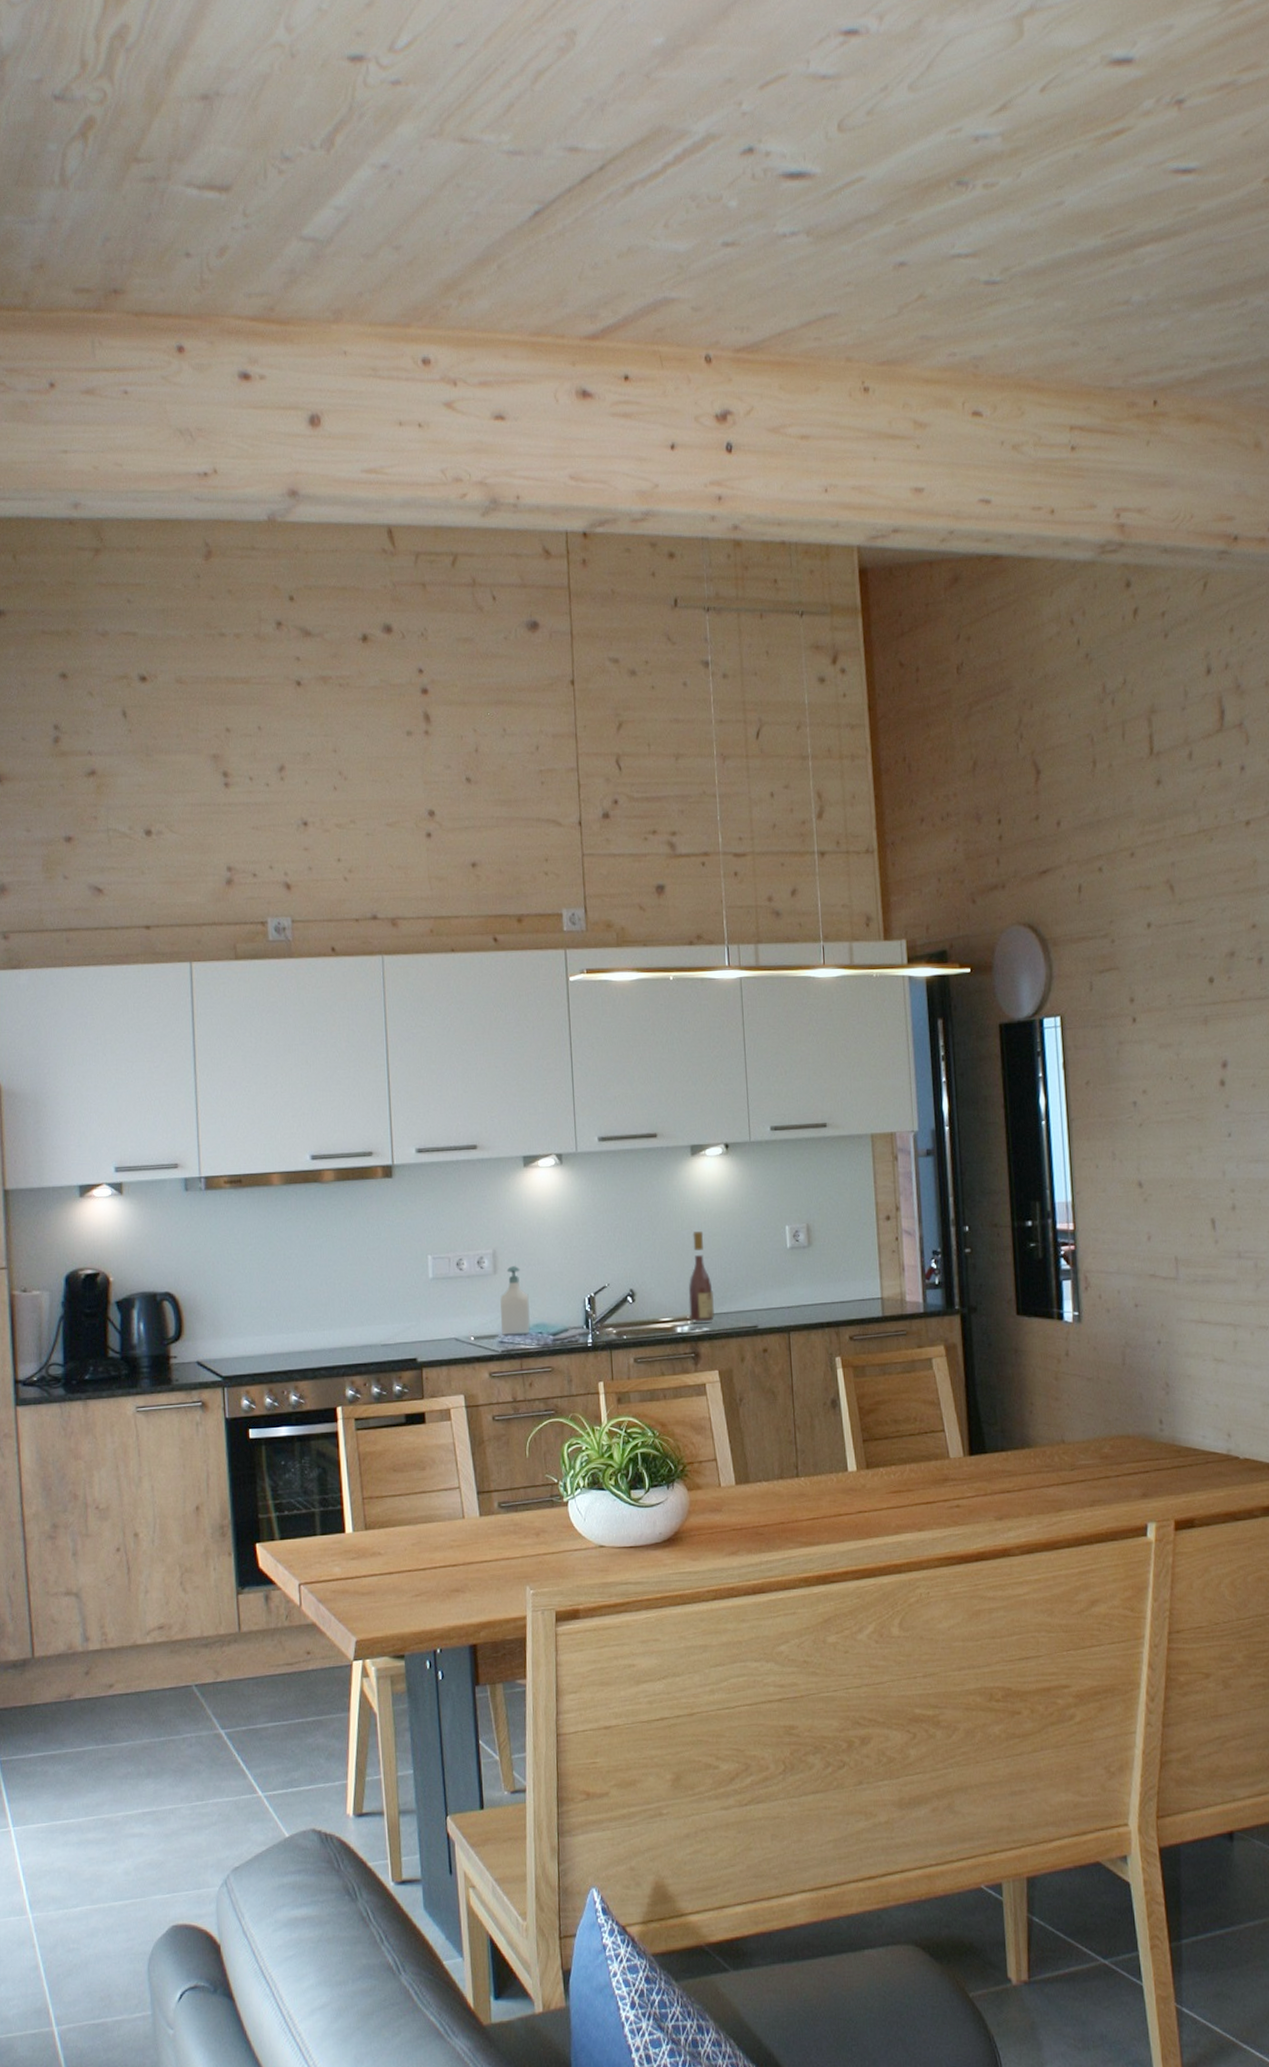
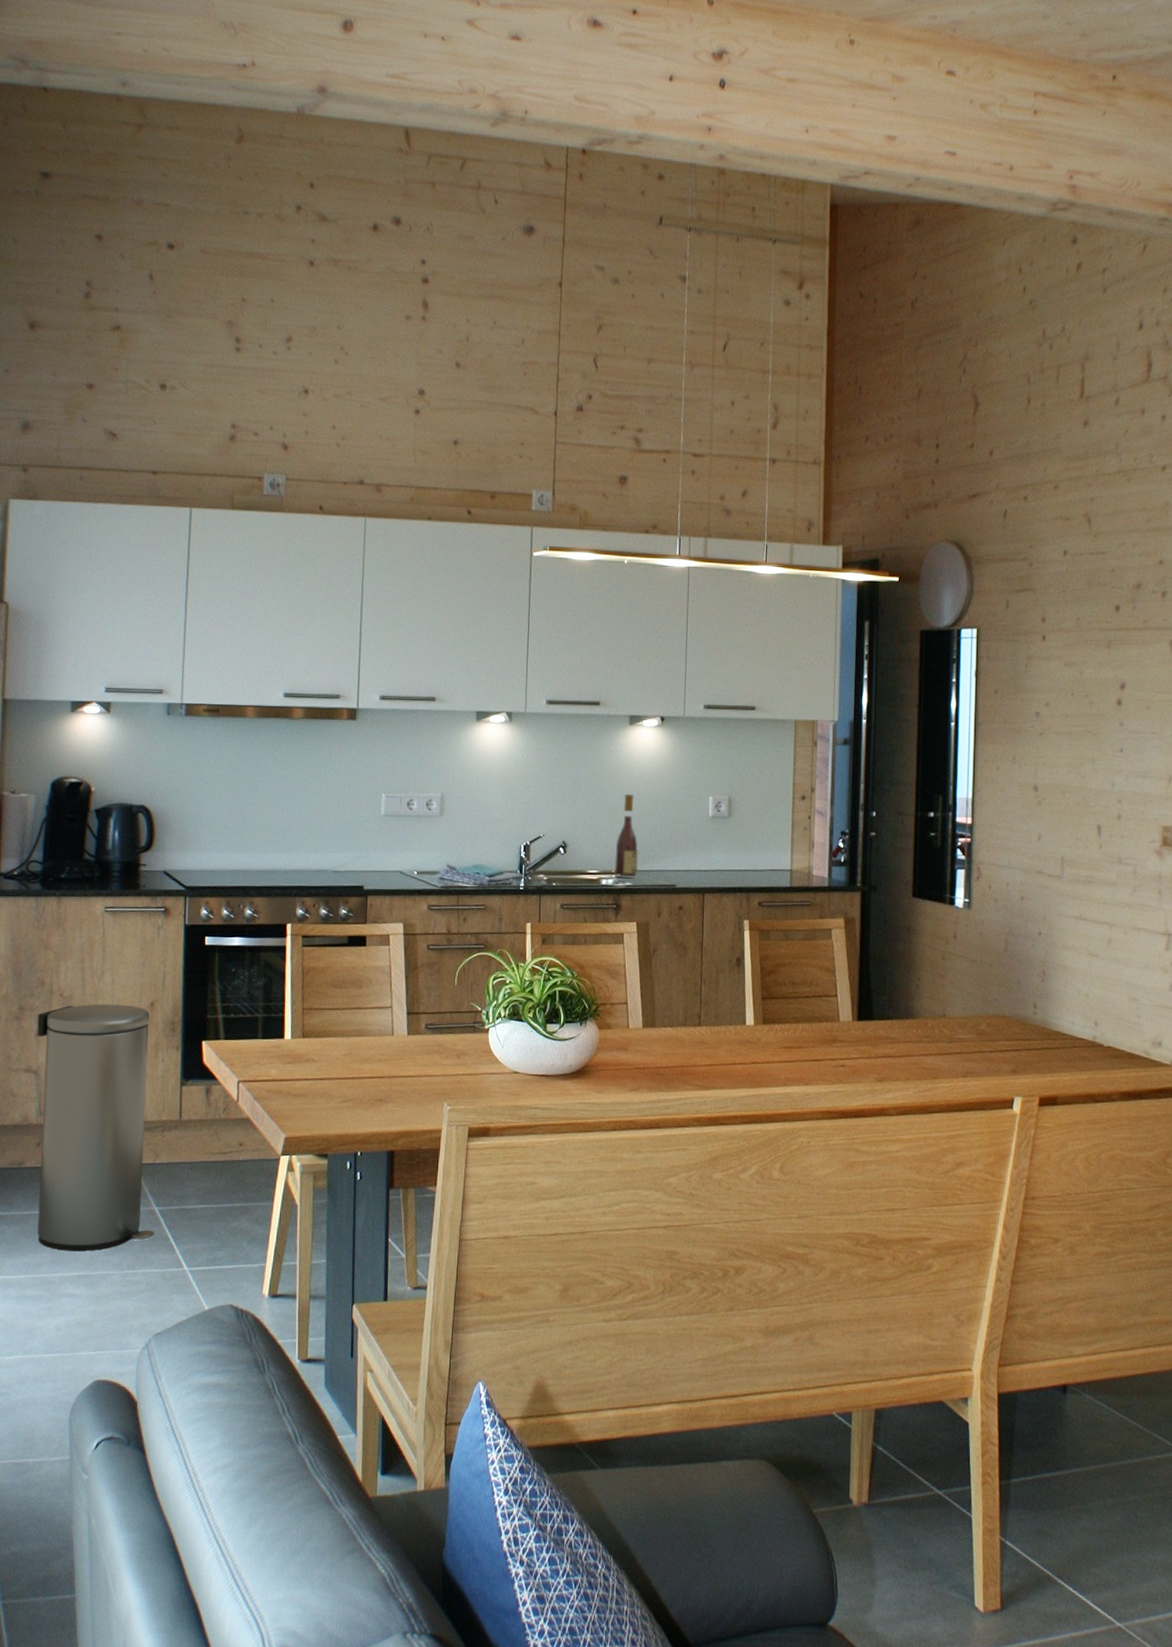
pedal bin: none [73,1511,223,1787] -> present [37,1003,155,1252]
soap bottle: present [500,1266,530,1335] -> none [443,810,470,873]

